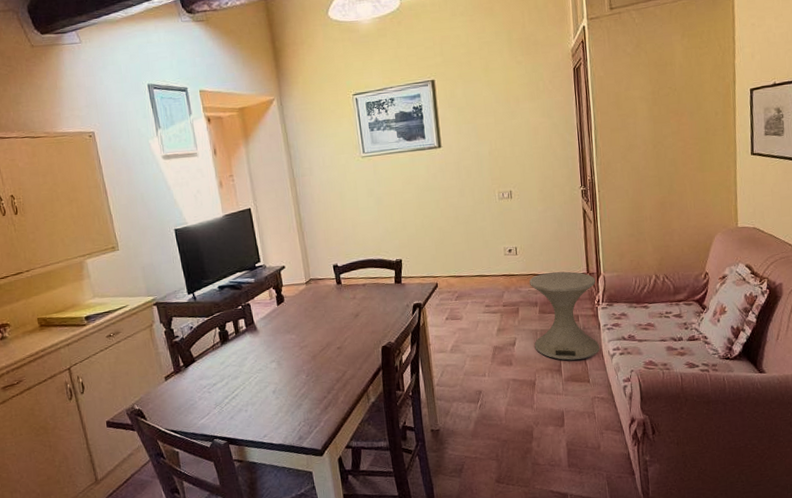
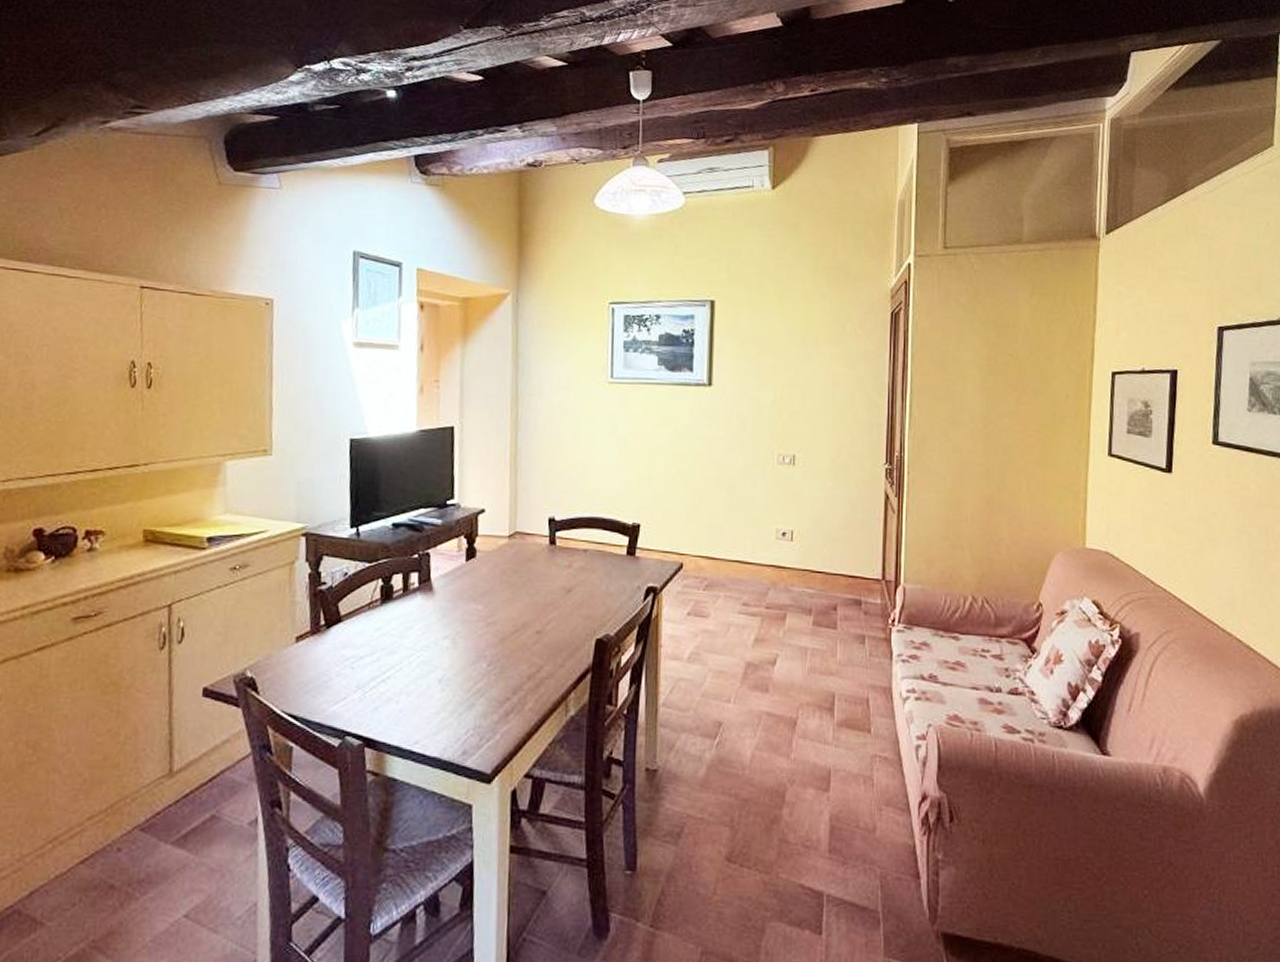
side table: present [529,271,600,361] -> none [801,570,892,698]

